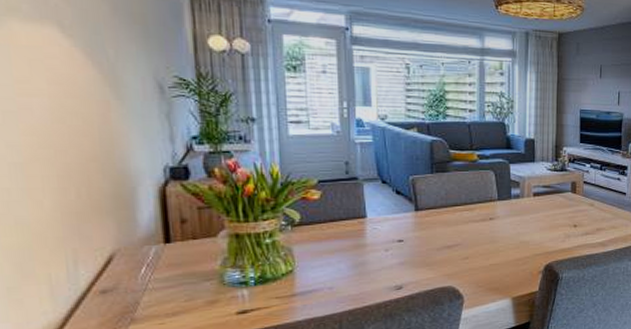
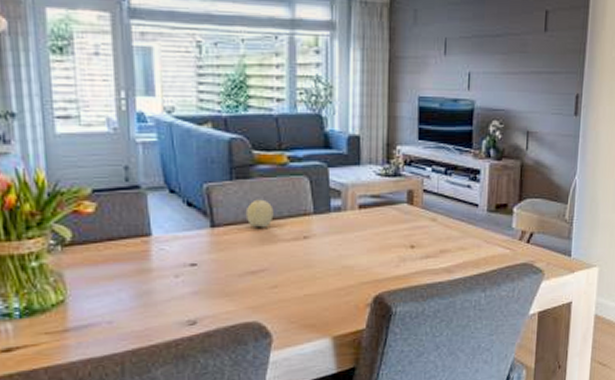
fruit: none [443,188,466,211] -> present [245,199,274,228]

